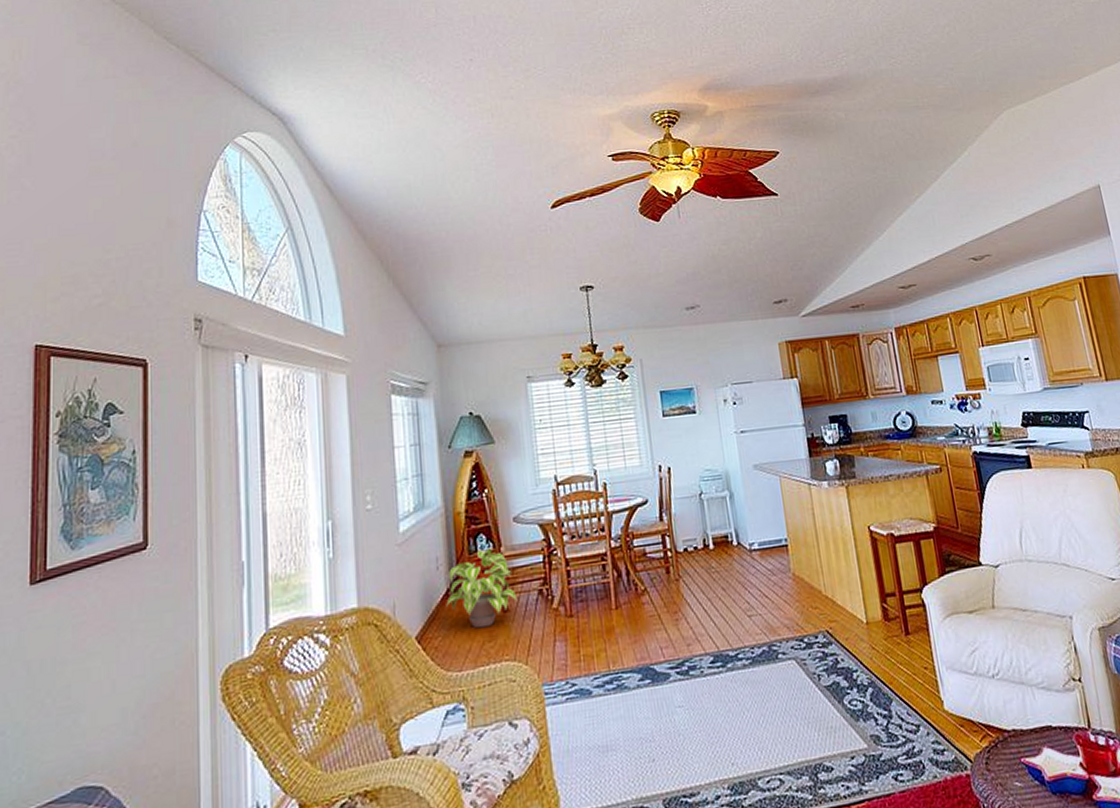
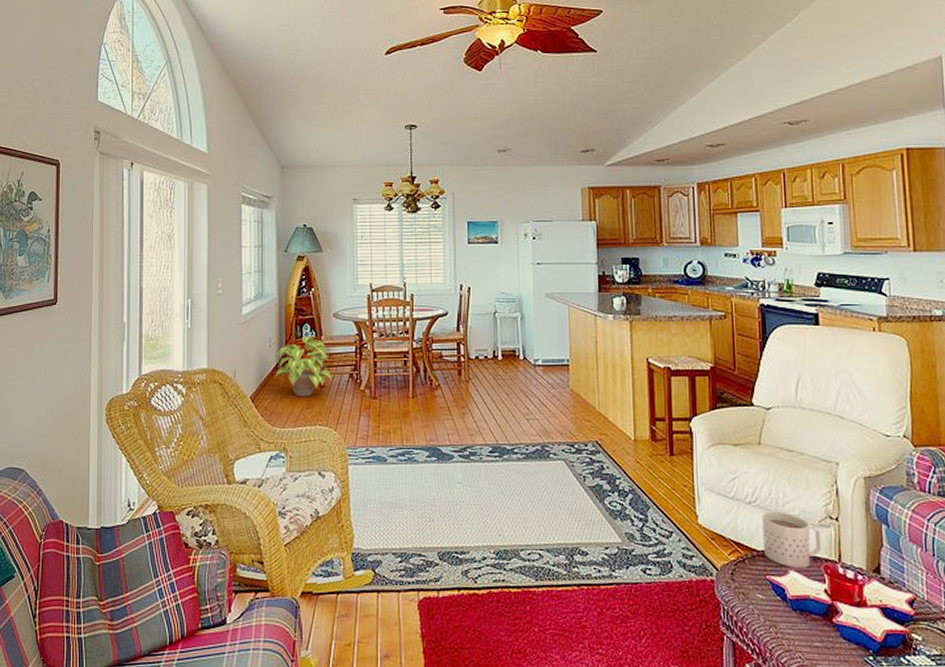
mug: none [1007,681,1070,745] -> present [762,511,822,569]

